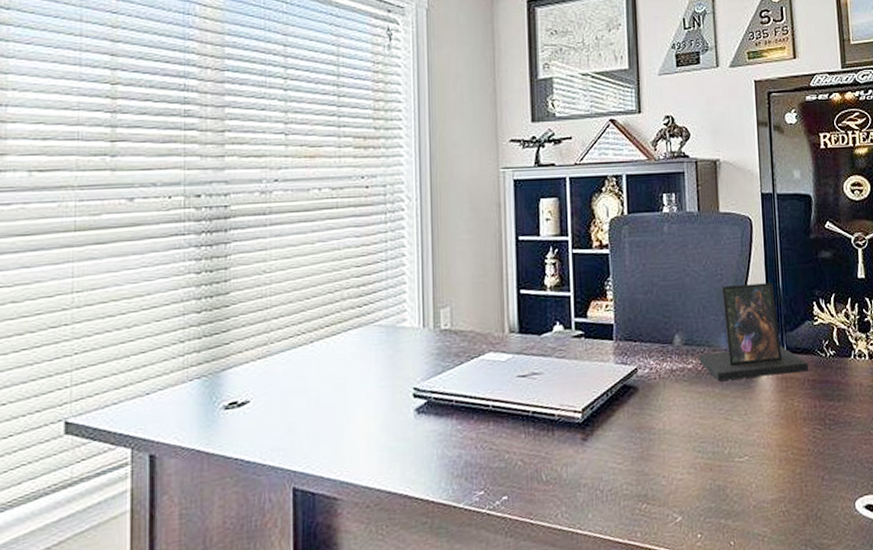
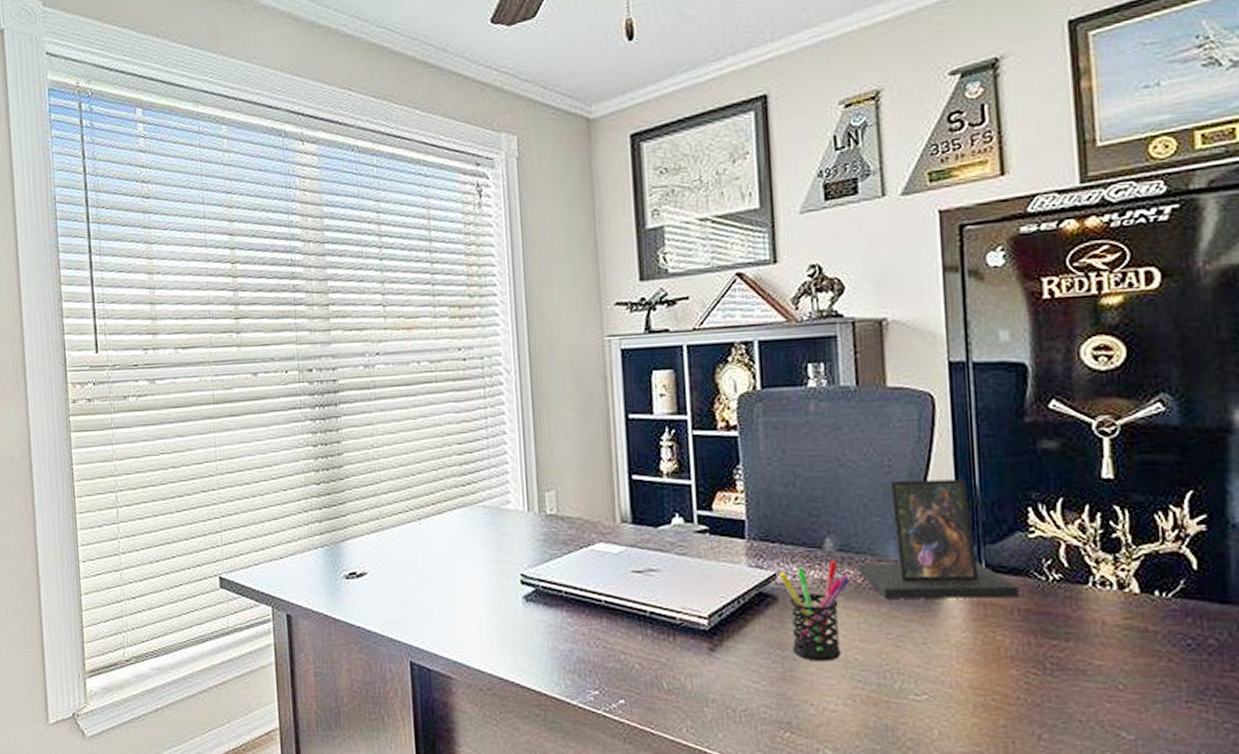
pen holder: none [640,352,693,440] -> present [780,560,850,662]

